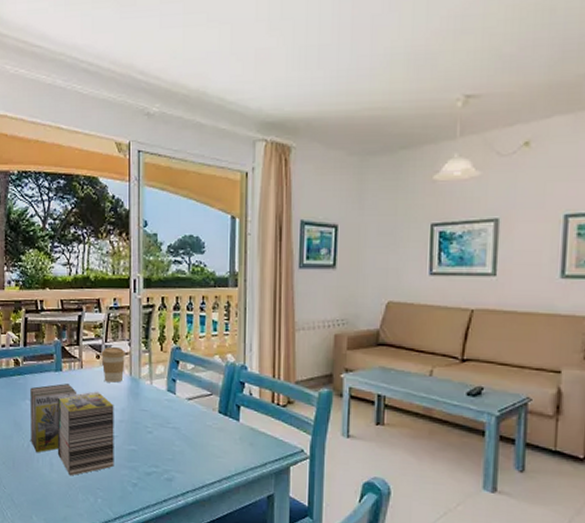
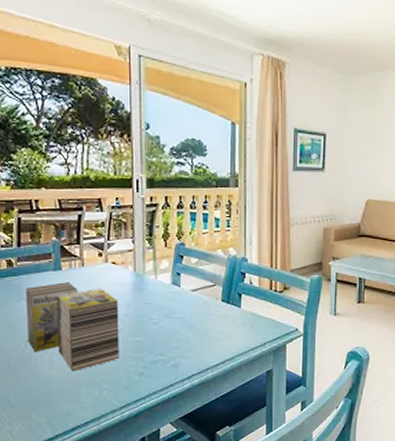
coffee cup: present [101,346,125,383] -> none [103,244,129,279]

